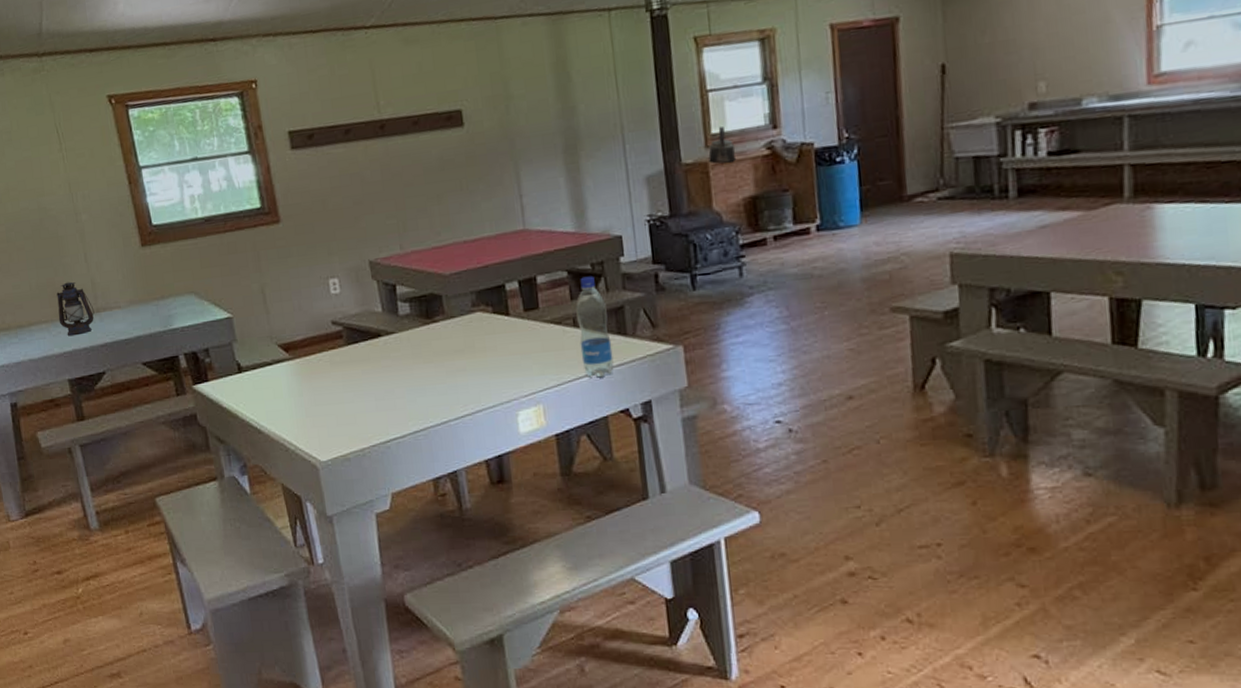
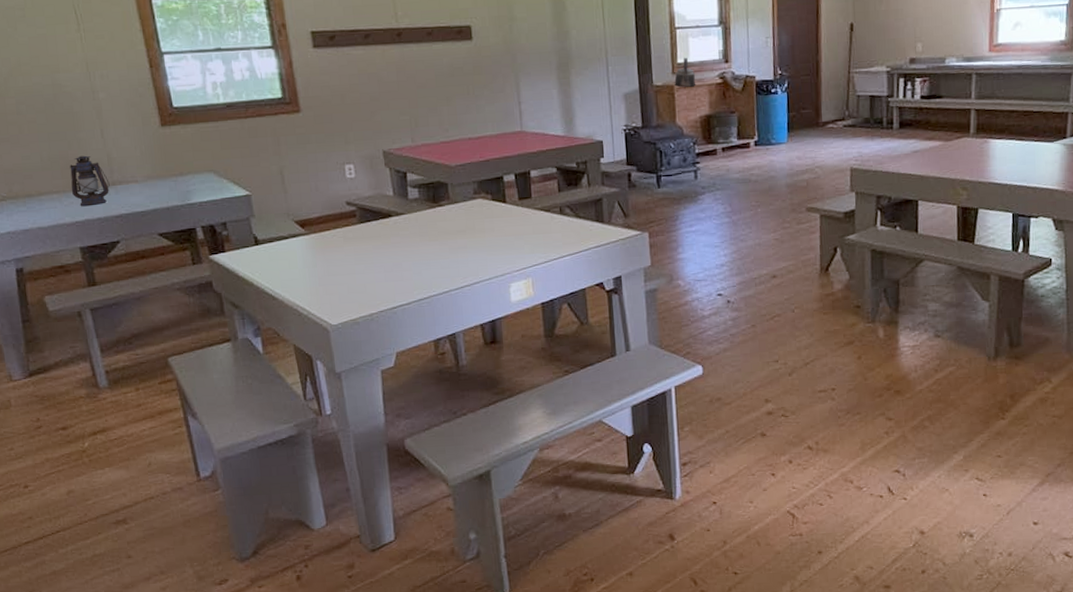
bottle: present [575,276,614,378] -> none [562,172,592,257]

